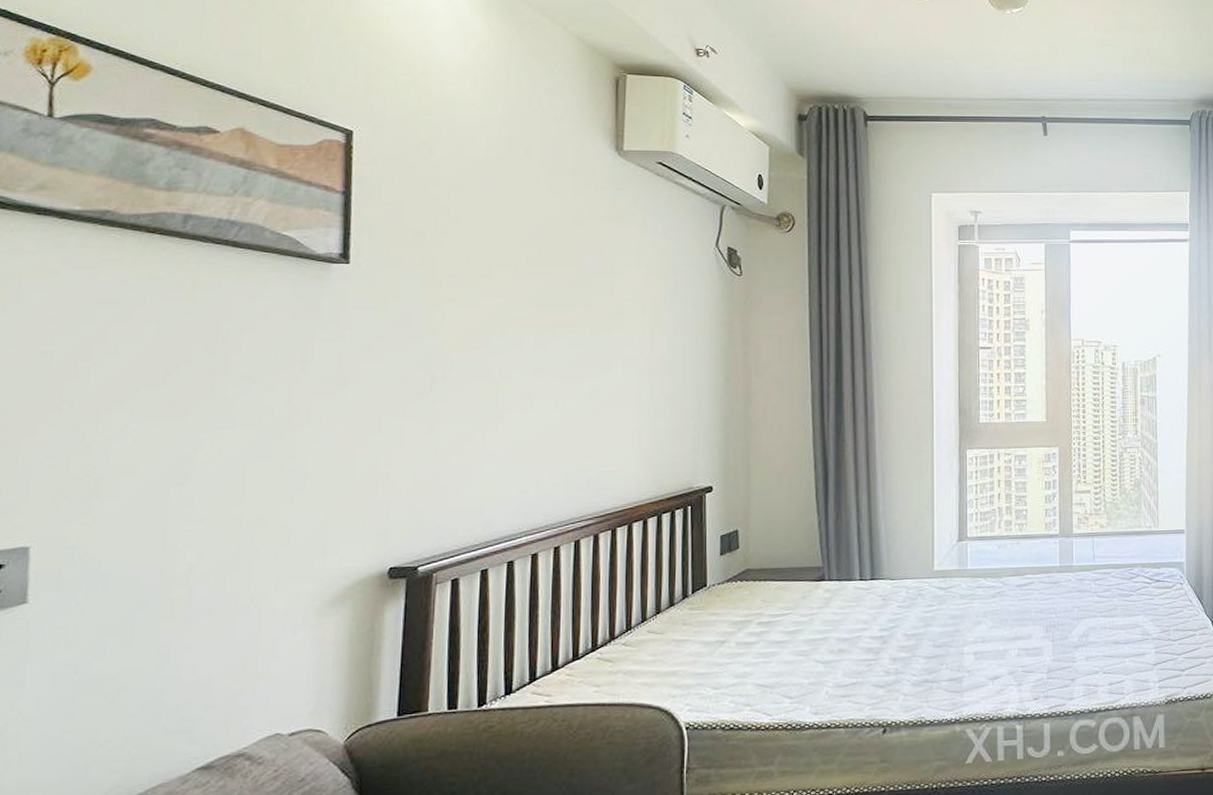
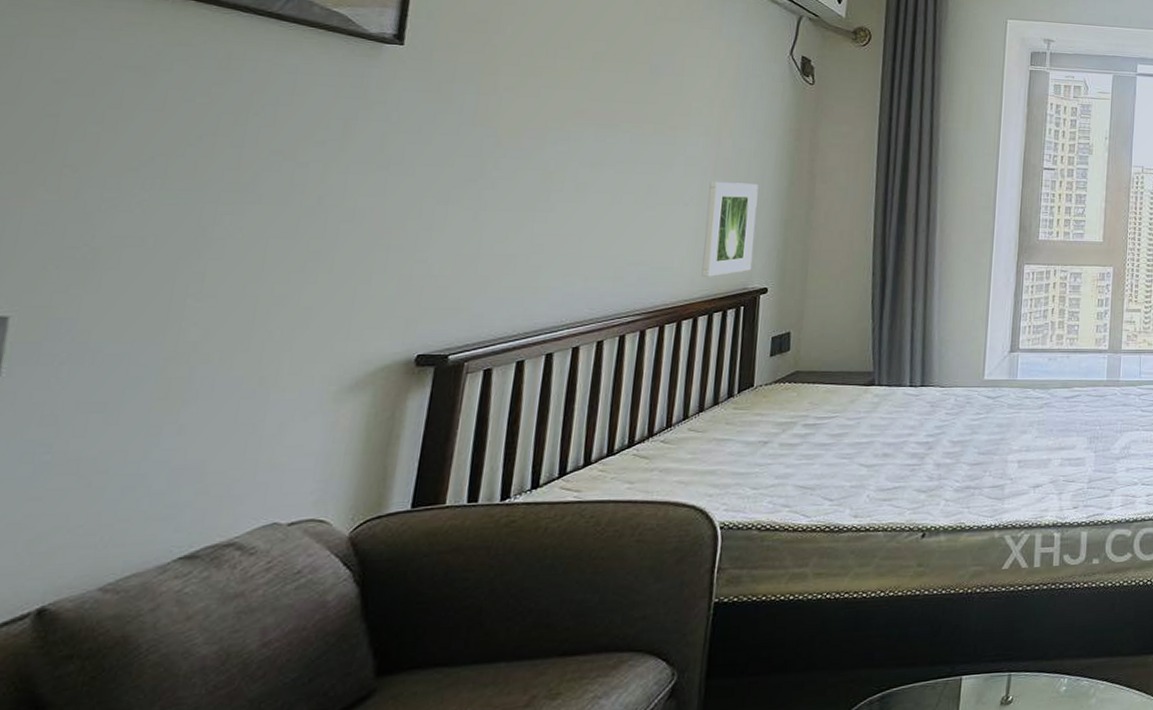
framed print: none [647,381,696,478] -> present [701,182,759,277]

